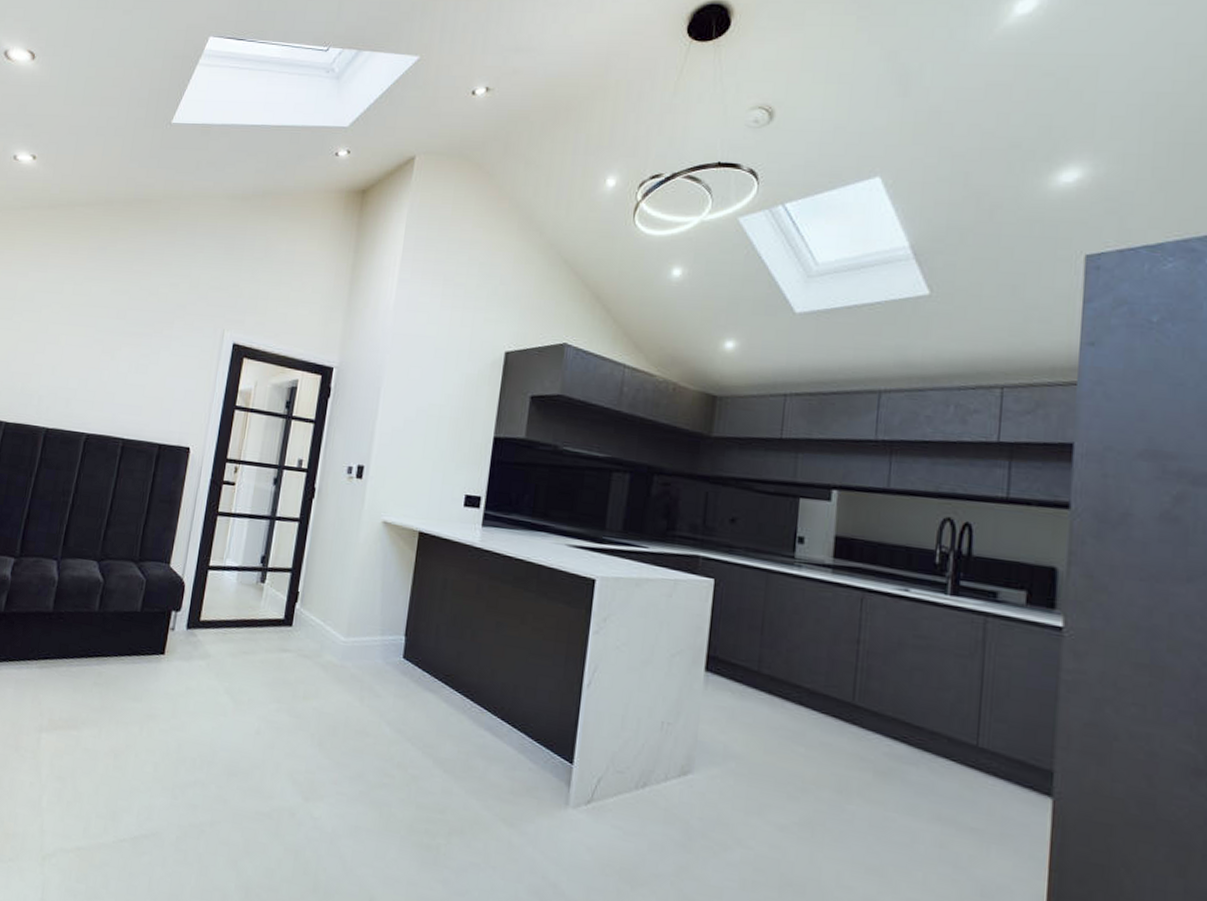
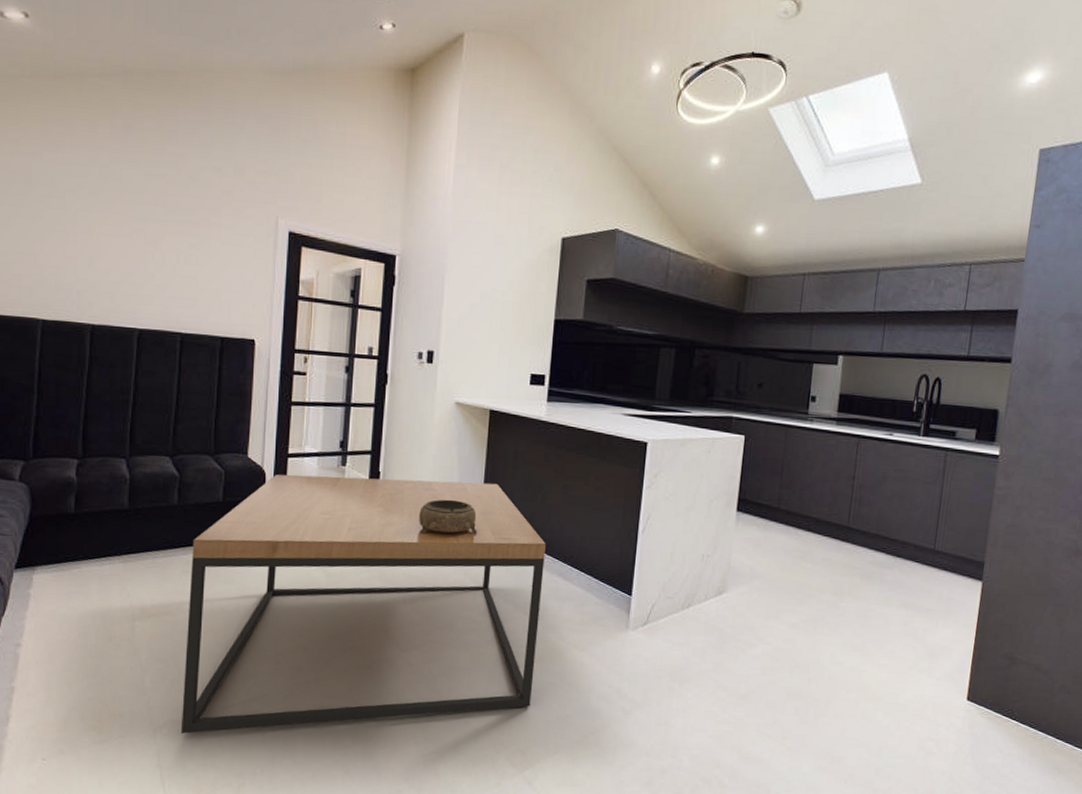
coffee table: none [68,587,474,891] -> present [180,474,546,734]
decorative bowl: none [335,627,398,671] -> present [419,499,477,534]

